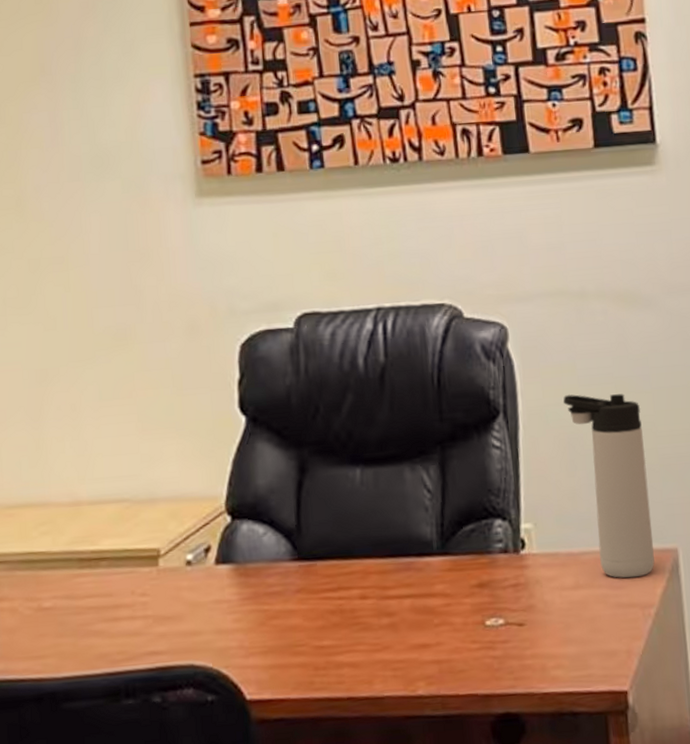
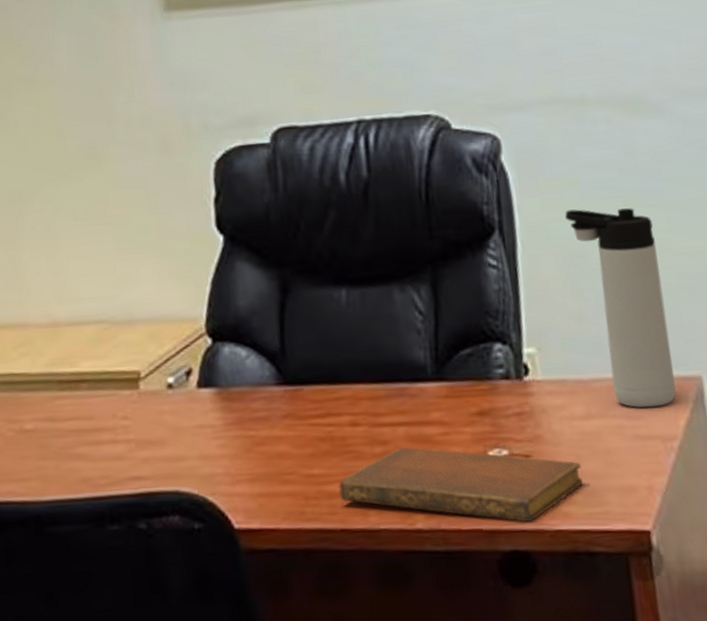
notebook: none [347,618,570,687] -> present [339,447,583,523]

